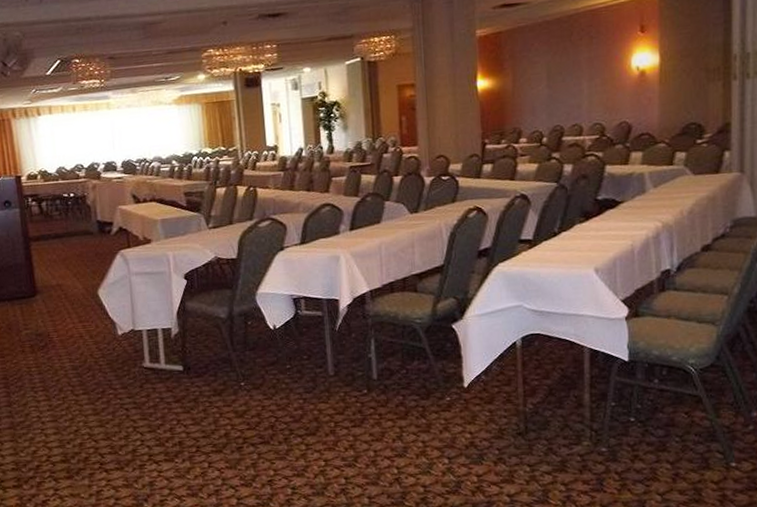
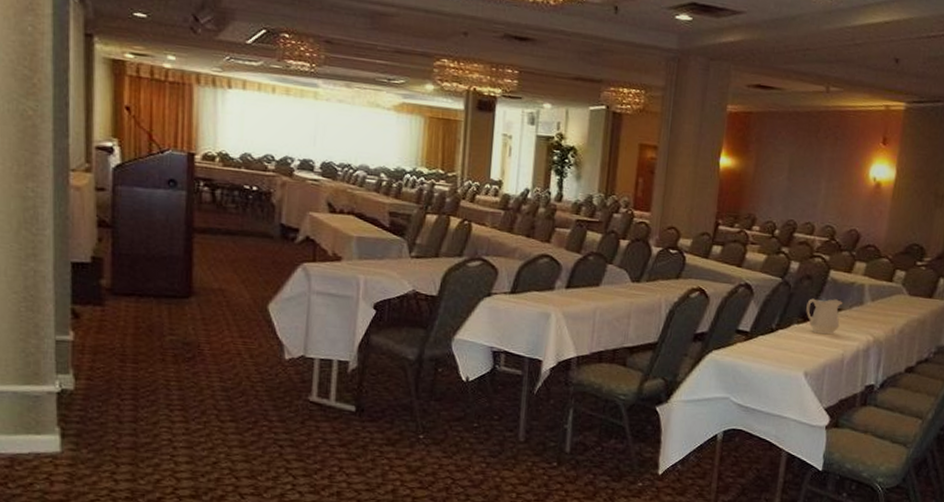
pitcher: none [586,192,624,230] -> present [806,298,843,335]

